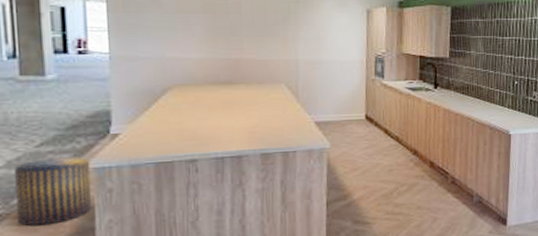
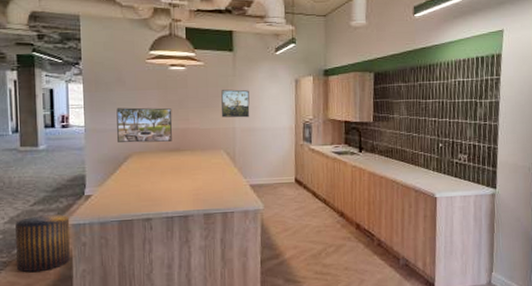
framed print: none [151,33,223,74] -> present [116,107,173,143]
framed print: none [281,17,316,49] -> present [221,89,250,118]

